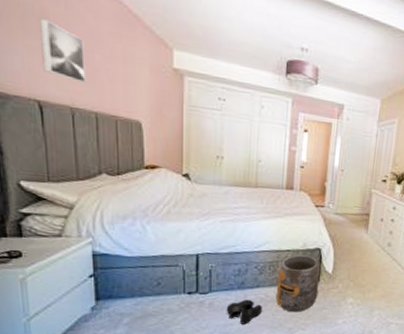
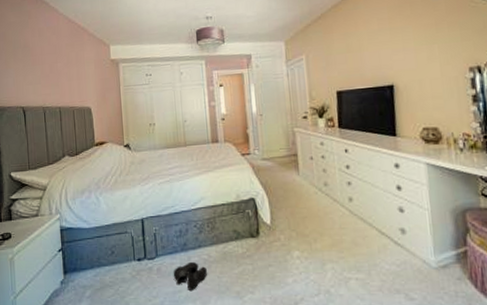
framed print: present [39,19,86,84] -> none [24,48,52,87]
bucket: present [276,254,320,313] -> none [216,206,261,273]

